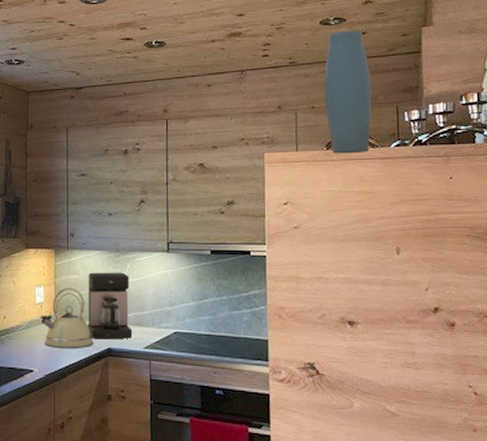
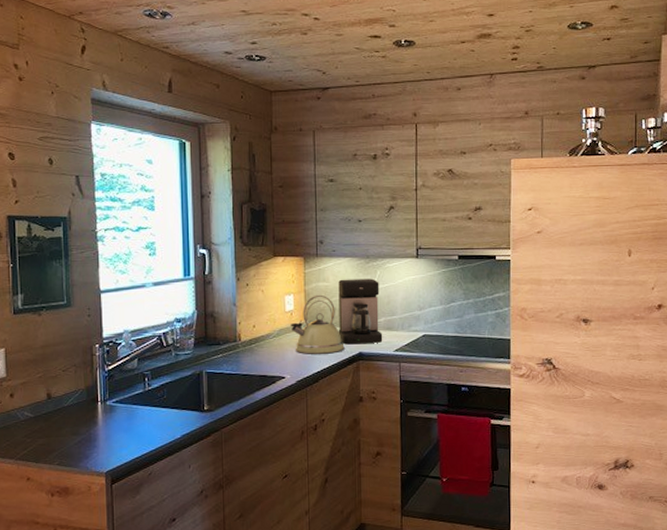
vase: present [324,30,372,154] -> none [569,36,614,161]

